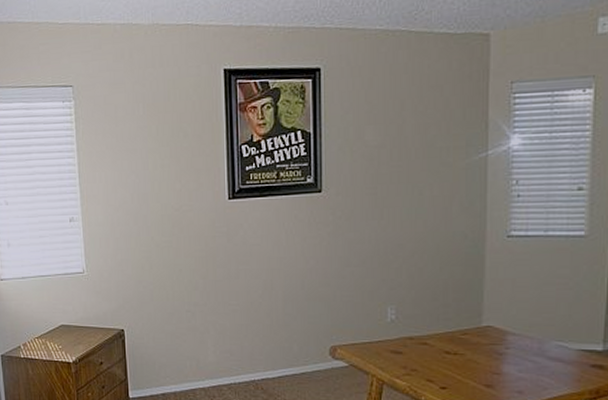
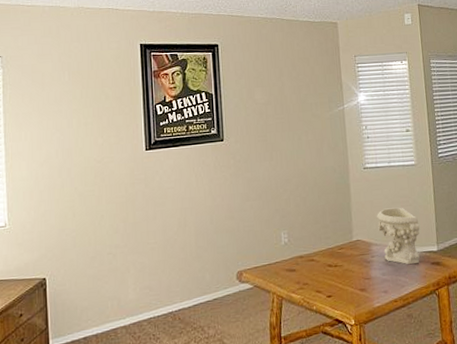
decorative bowl: none [518,290,581,364] -> present [376,207,420,265]

